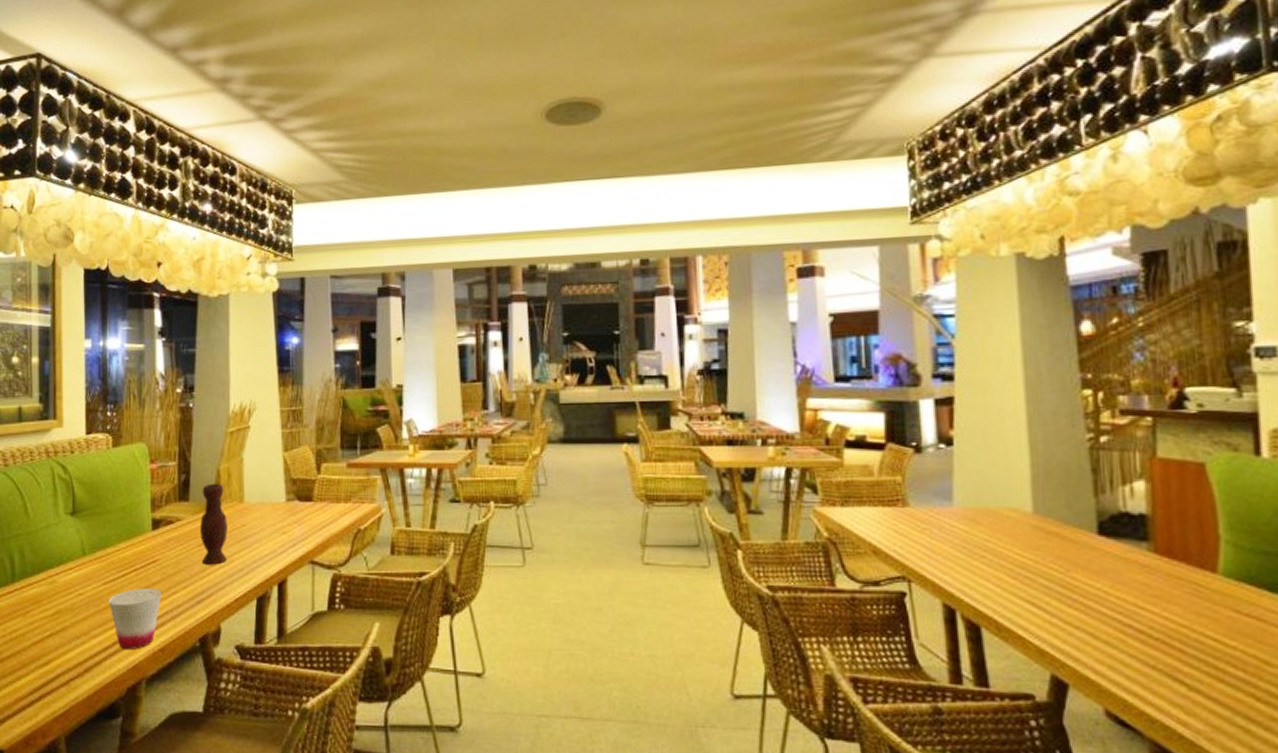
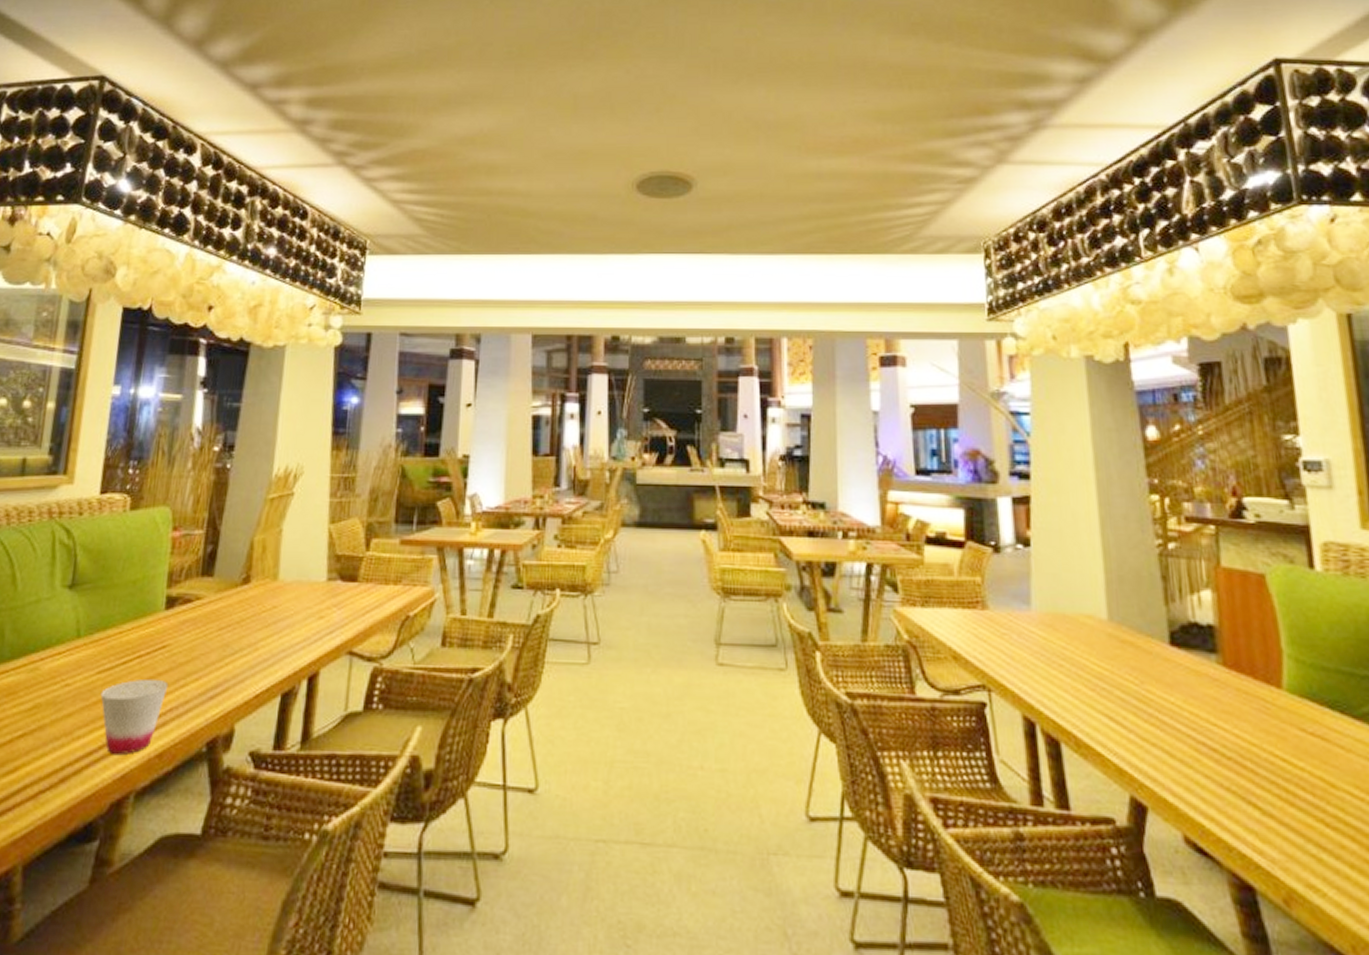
vase: present [199,483,228,565] -> none [221,556,257,653]

